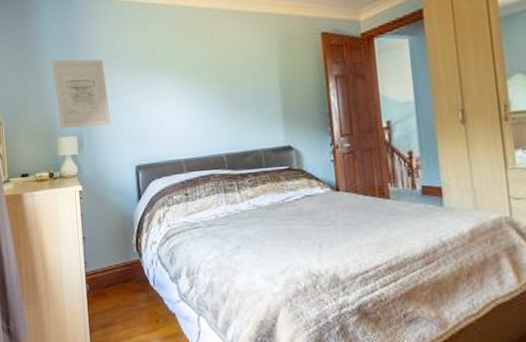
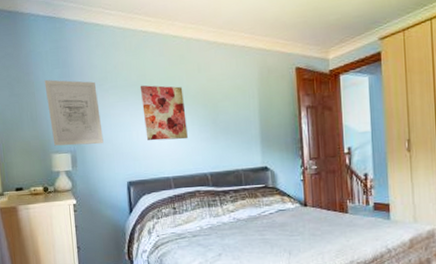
wall art: none [149,60,201,121] -> present [140,85,188,141]

